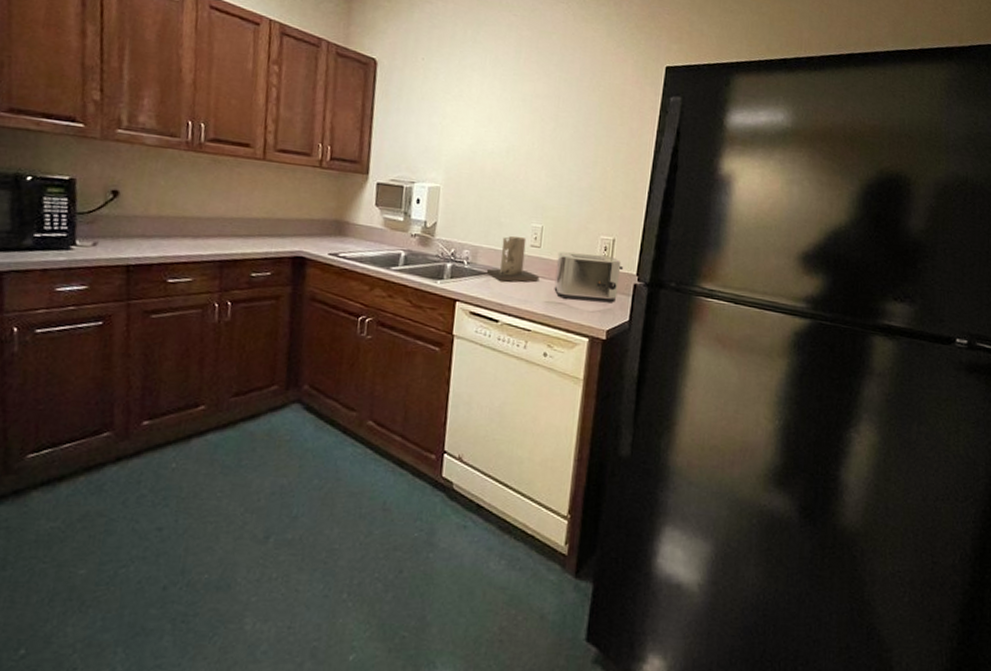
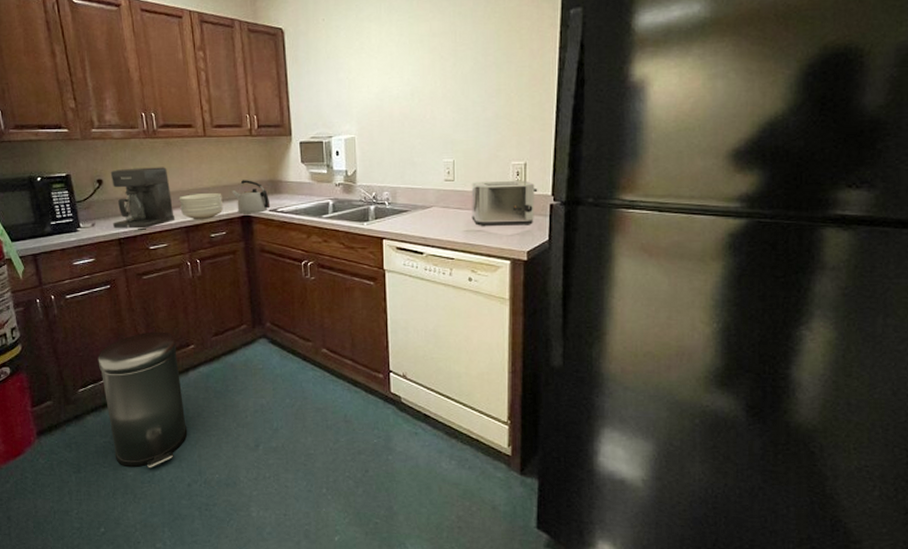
pedal bin: none [63,385,182,565] -> present [98,331,188,469]
coffee maker: none [122,181,209,257] -> present [110,167,176,229]
bowl: none [217,223,274,256] -> present [179,192,224,220]
kettle: none [286,215,332,257] -> present [232,180,271,216]
paper towel roll: present [486,236,540,283] -> none [406,172,457,218]

